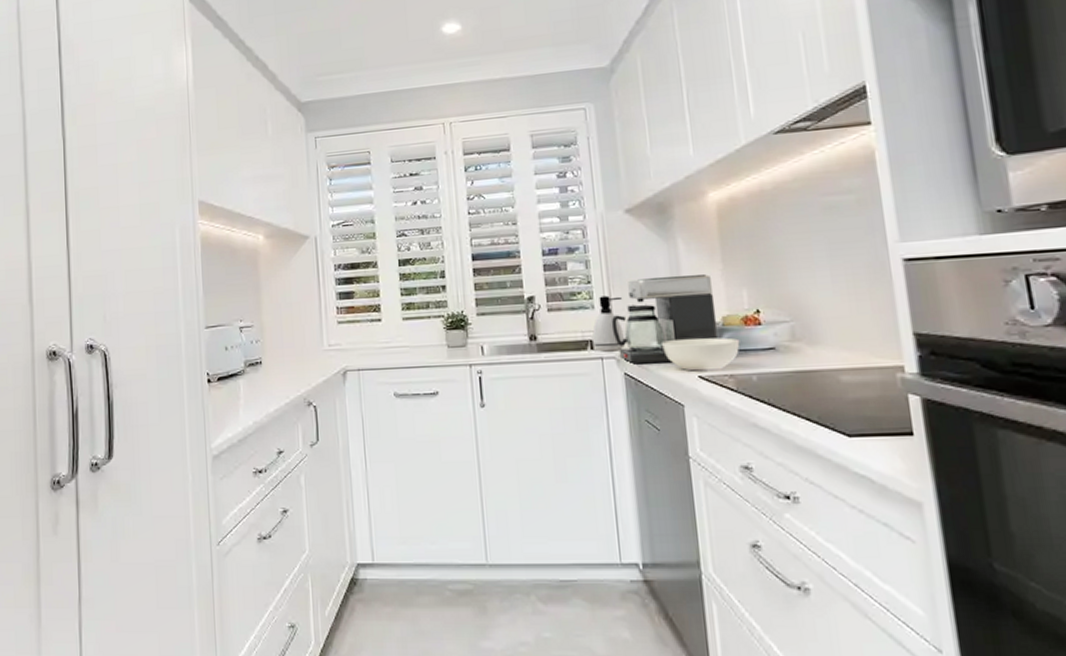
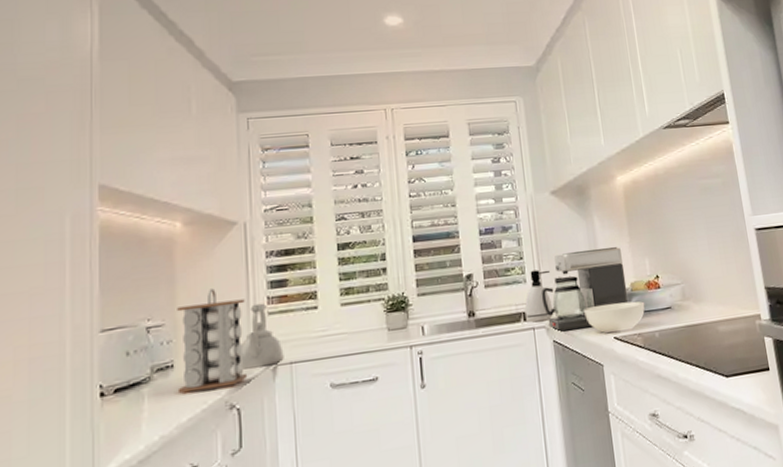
spice rack: none [263,296,322,388] -> present [177,288,248,394]
kettle: none [314,312,353,372] -> present [239,303,284,370]

